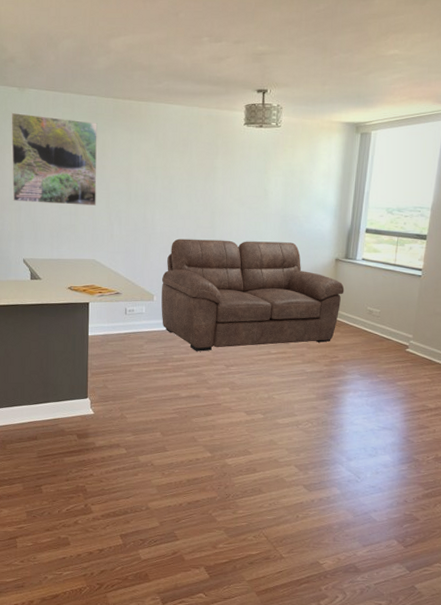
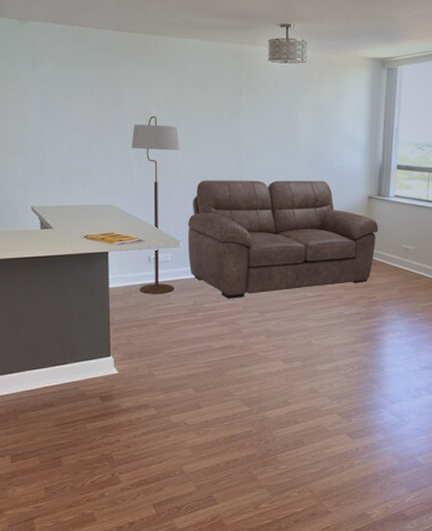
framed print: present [10,112,98,206] -> none [11,46,112,147]
floor lamp: none [113,177,158,344] -> present [131,115,180,294]

